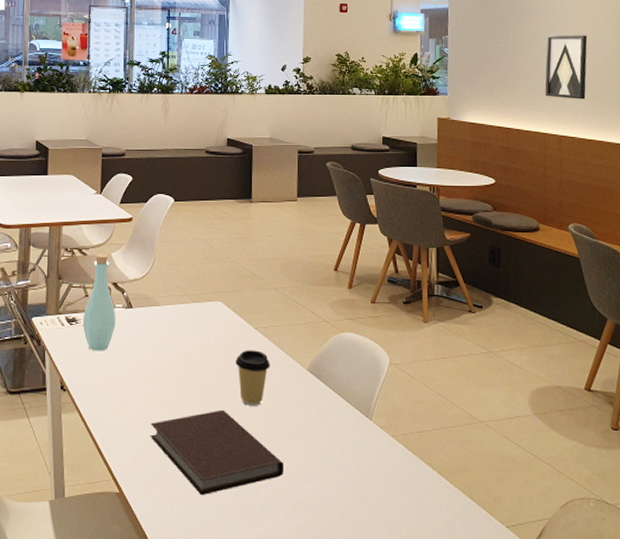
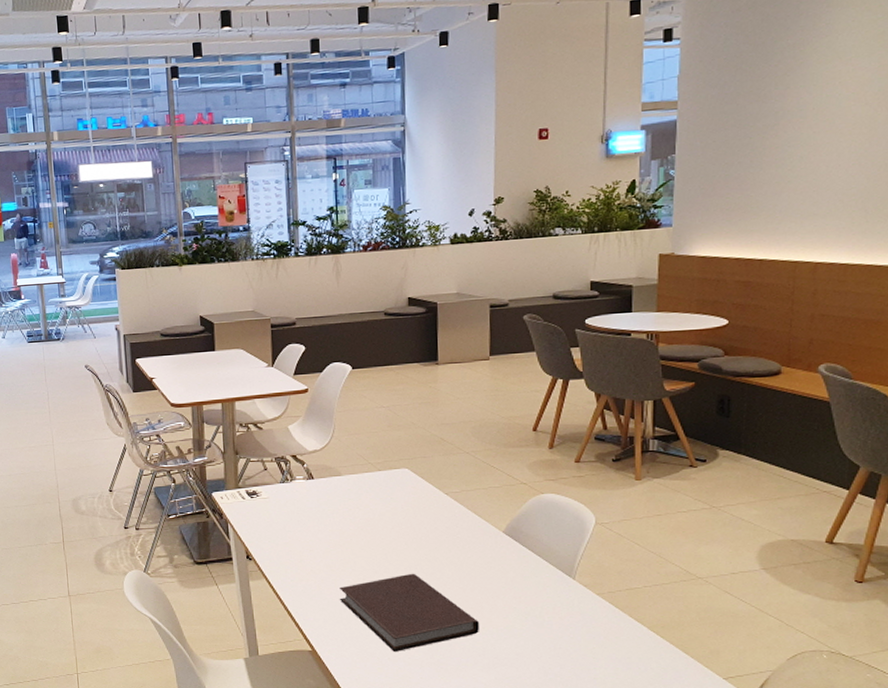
bottle: present [82,253,116,351] -> none [263,427,298,522]
coffee cup: present [235,350,270,407] -> none [425,515,463,570]
wall art: present [545,34,588,100] -> none [799,135,861,217]

